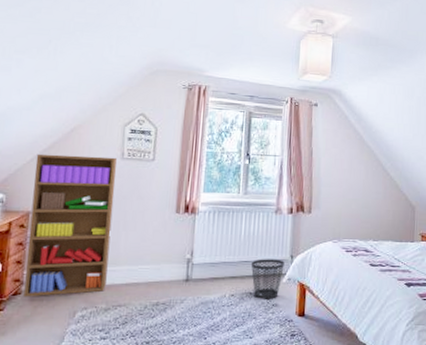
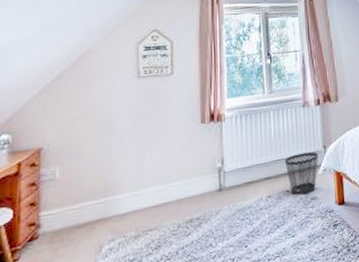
bookshelf: present [23,153,117,297] -> none [41,77,134,241]

